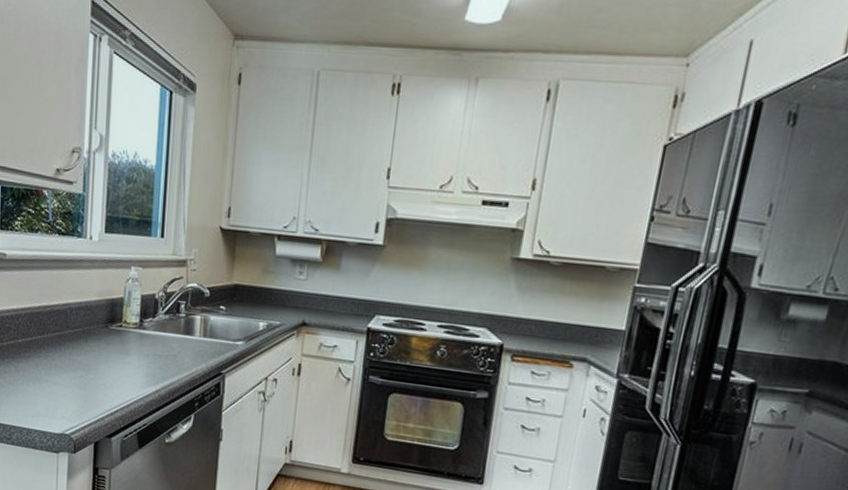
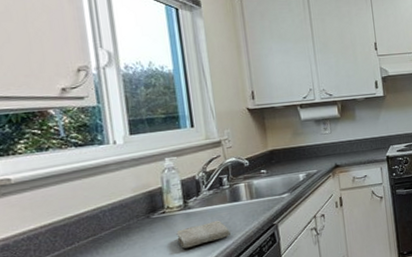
washcloth: none [127,349,178,373] -> present [176,221,231,249]

